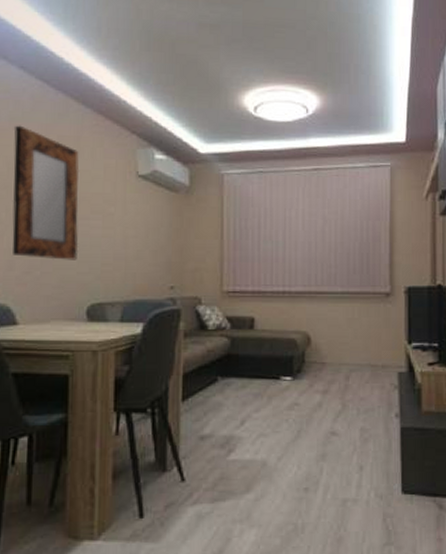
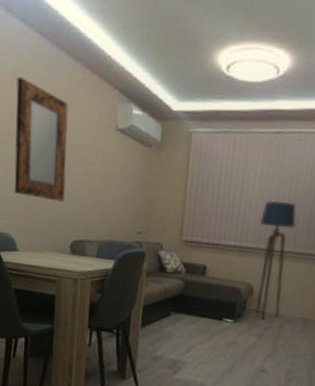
floor lamp: none [307,239,348,372] -> present [255,200,297,319]

